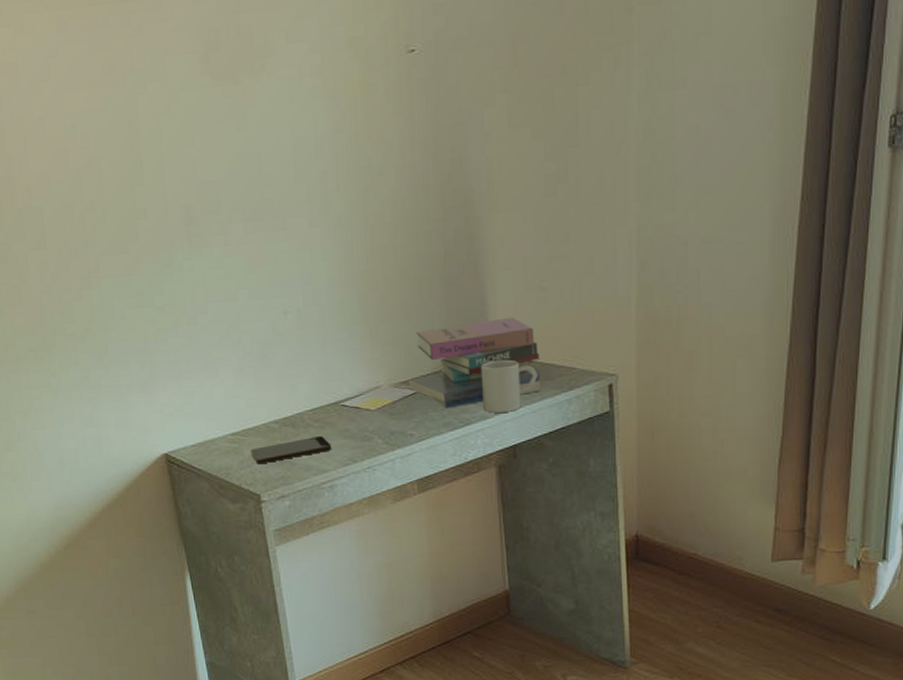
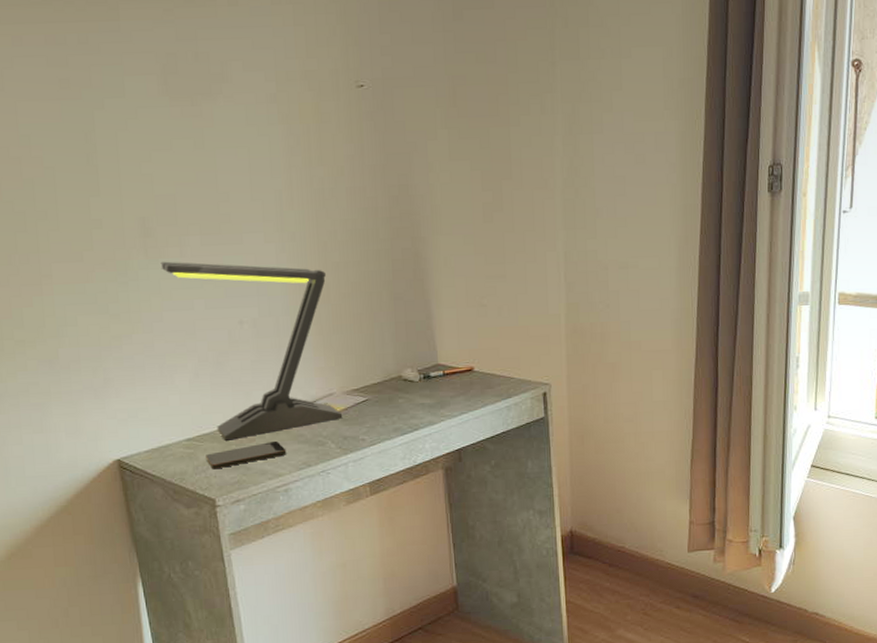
desk lamp: none [204,250,390,435] -> present [160,261,343,441]
books: present [409,317,542,409] -> none [361,330,483,415]
mug: present [480,359,538,413] -> none [427,369,480,419]

